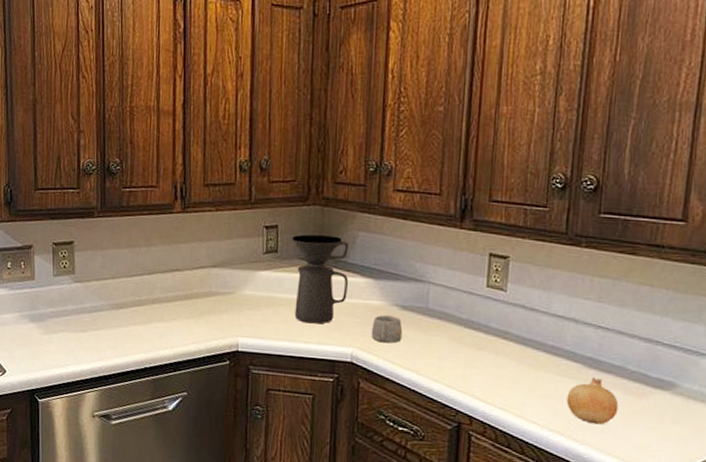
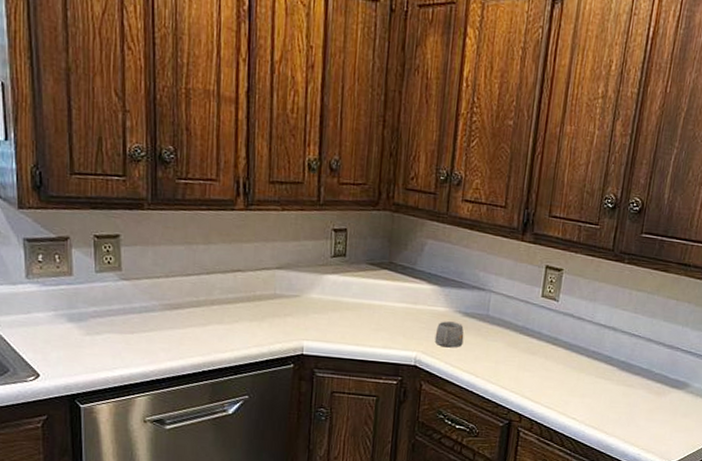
coffee maker: present [292,234,349,324] -> none [361,239,417,329]
fruit: present [566,377,619,425] -> none [601,378,643,419]

